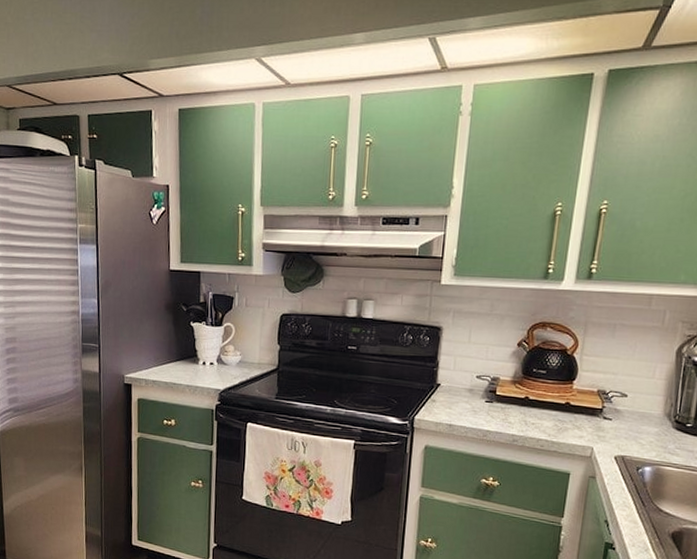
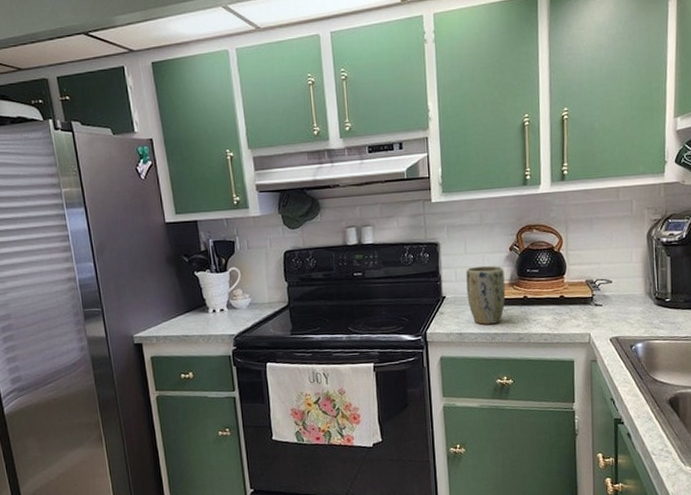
plant pot: none [463,357,508,421] -> present [466,265,506,325]

